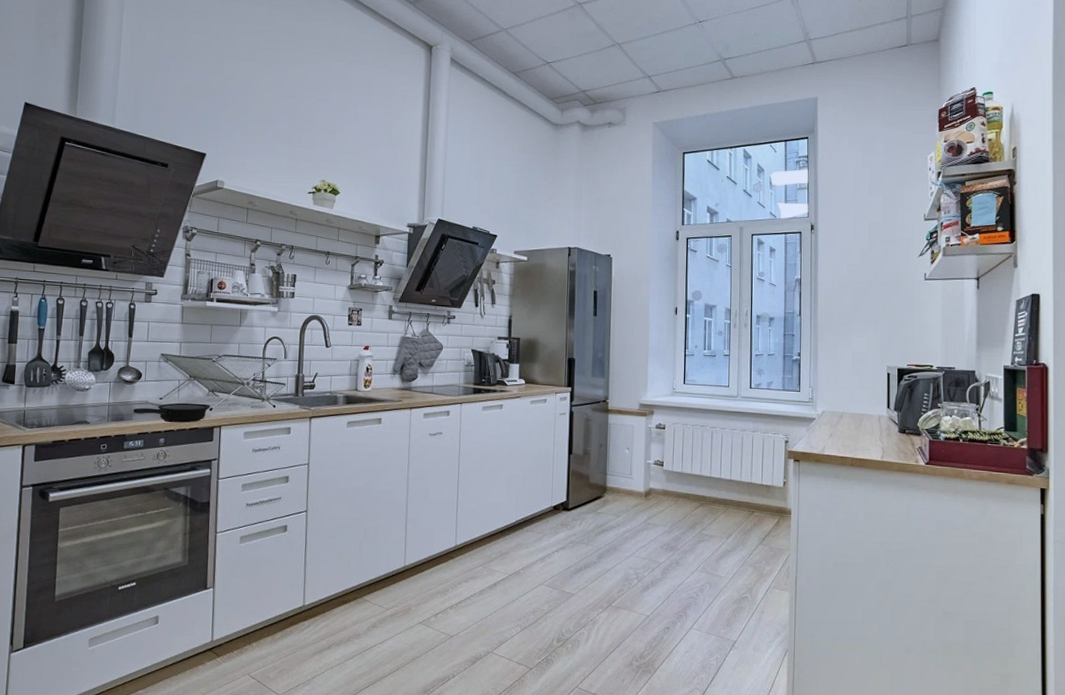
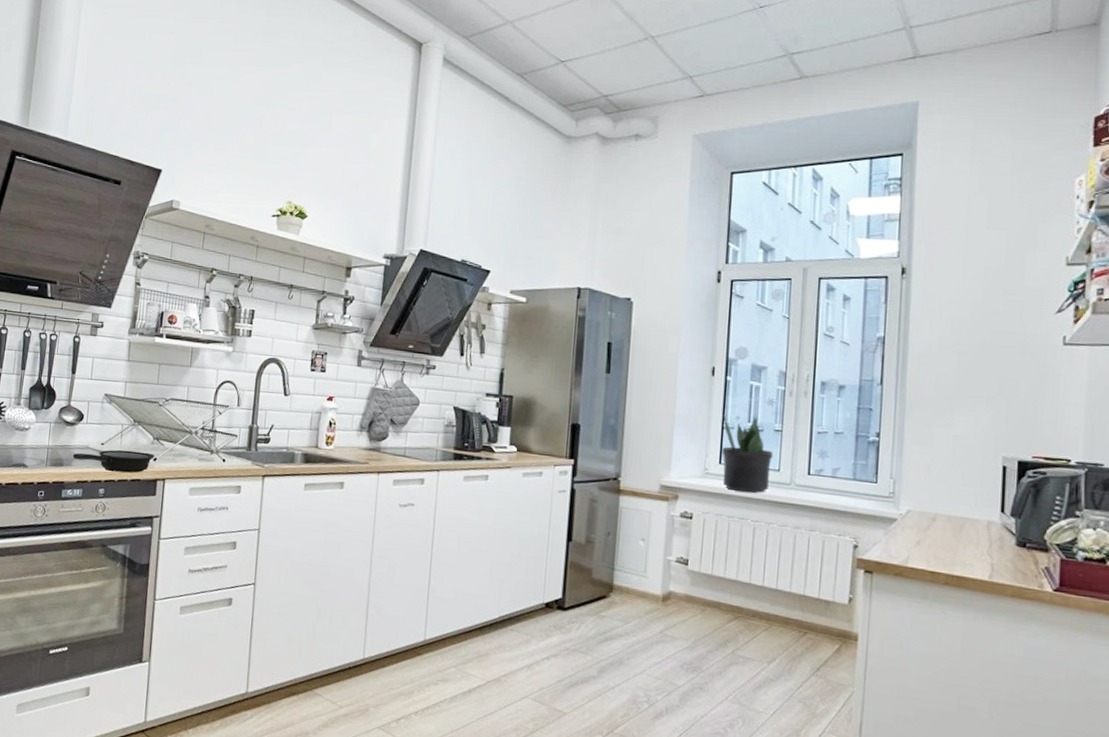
planter: none [685,344,724,405] -> present [721,414,774,493]

